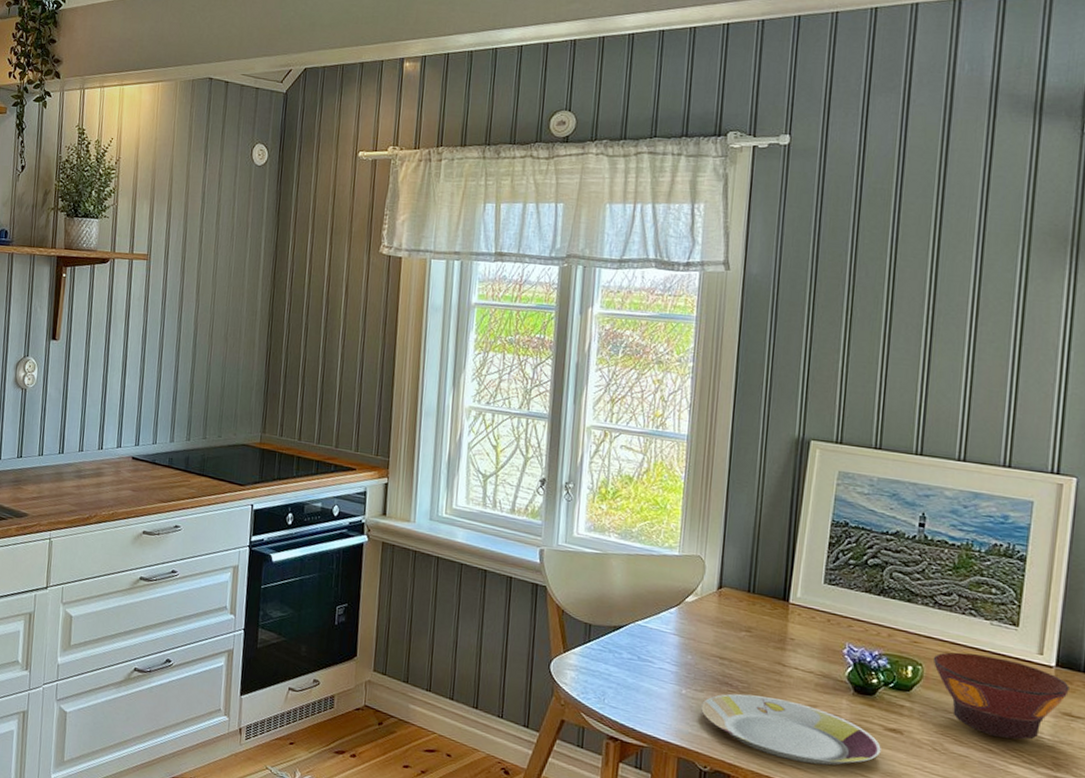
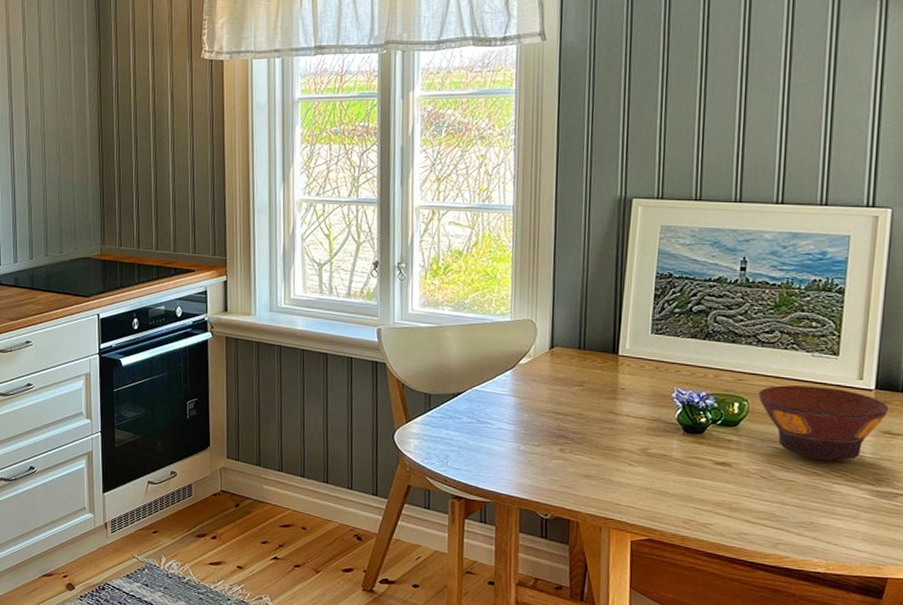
plate: present [701,693,881,766] -> none [539,444,712,503]

